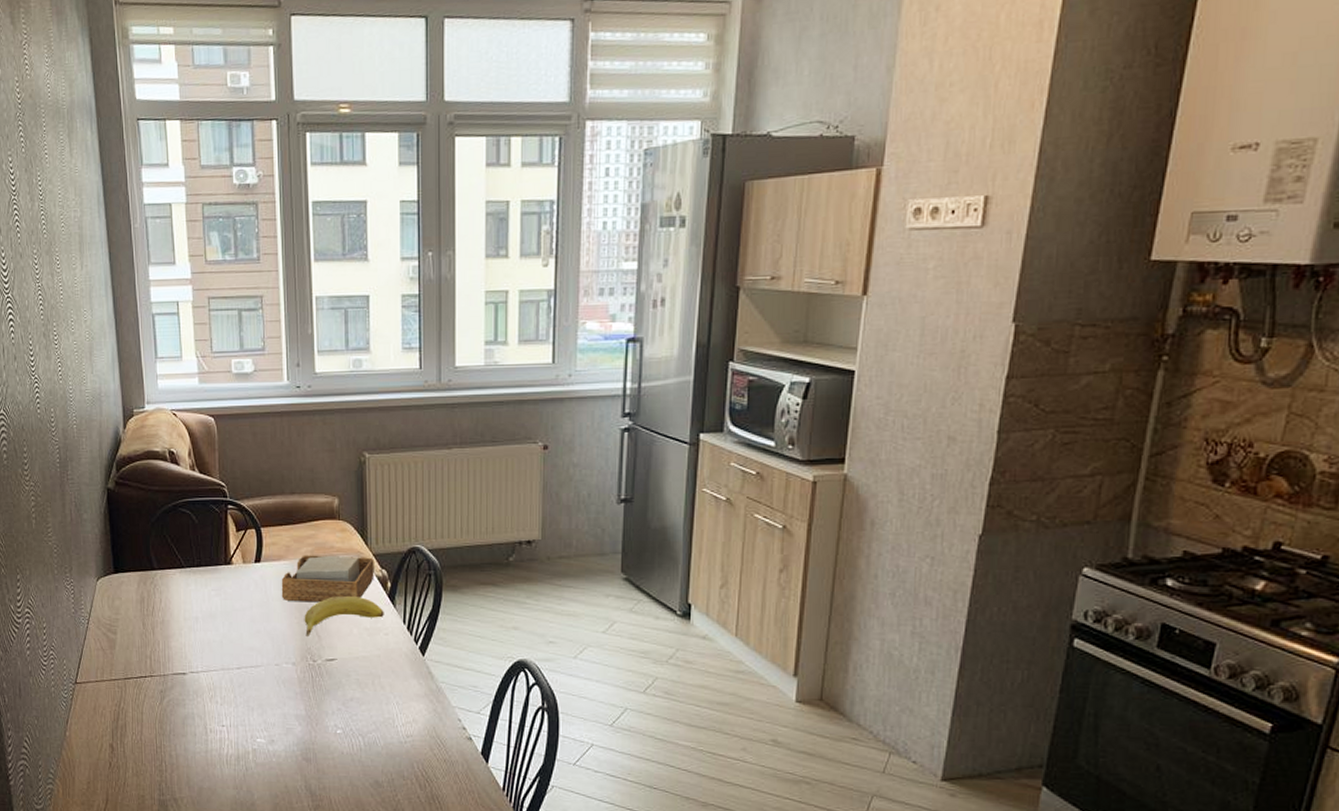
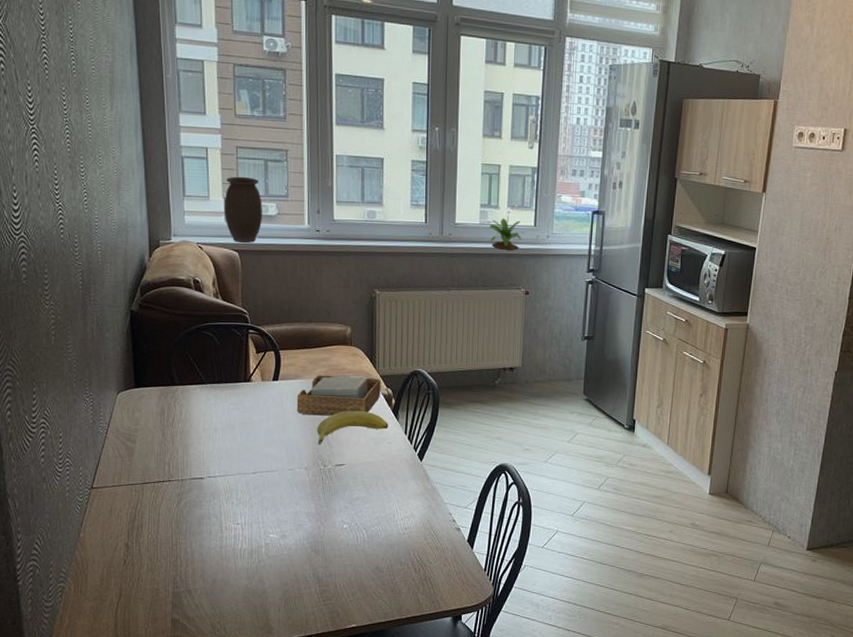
decorative vase: none [197,330,239,407] -> present [223,176,263,244]
potted flower: none [497,338,541,395] -> present [489,205,525,250]

